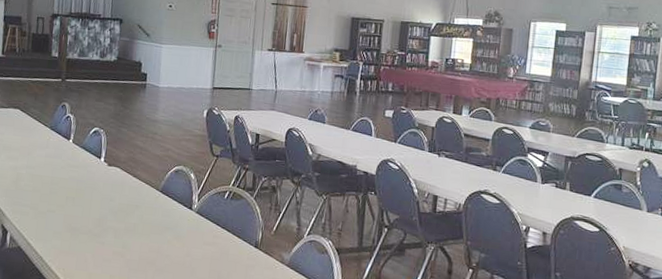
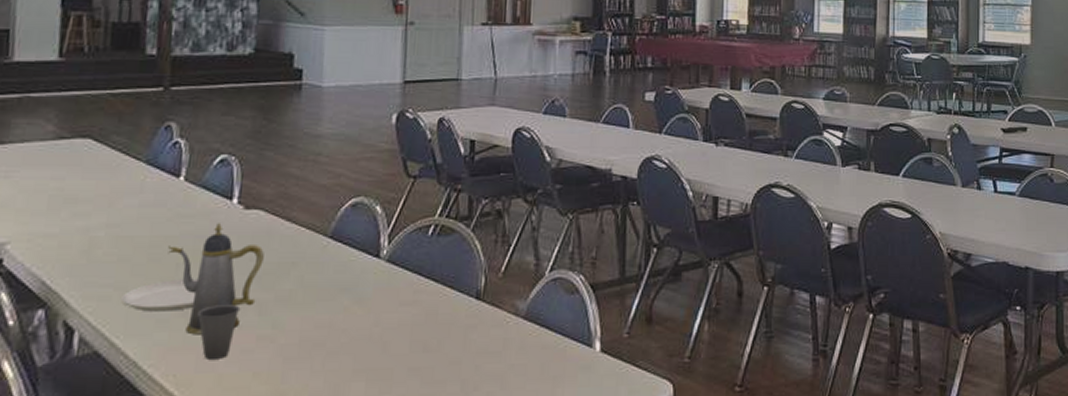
plate: none [34,206,79,228] -> present [121,278,198,312]
coffee pot: none [62,173,119,246] -> present [168,223,264,335]
cup: none [77,227,104,263] -> present [196,305,241,359]

